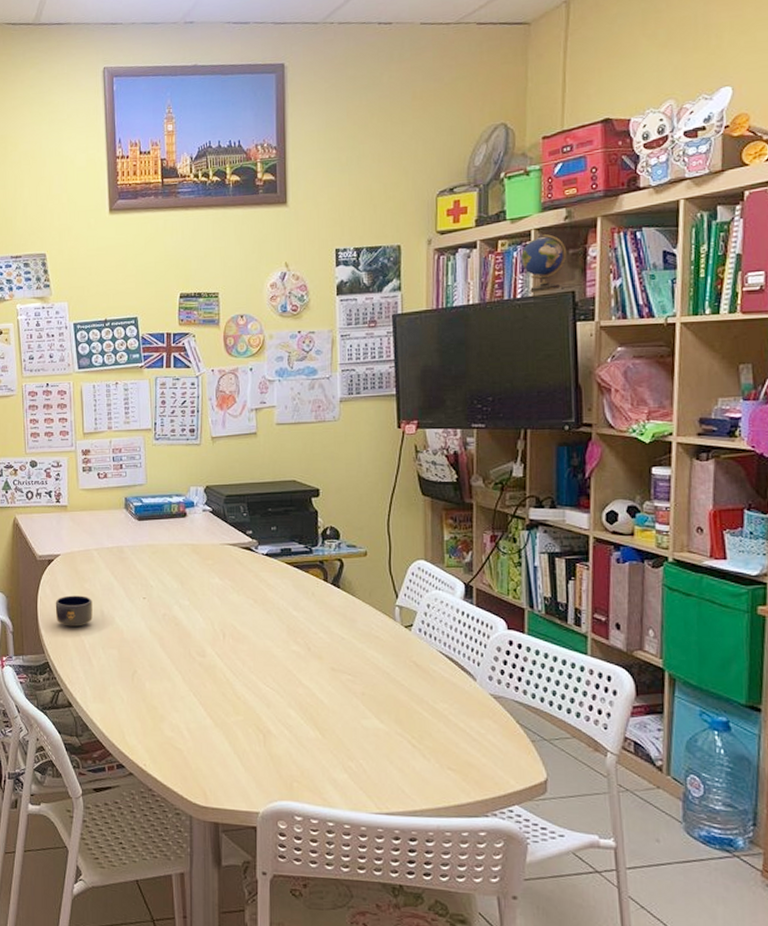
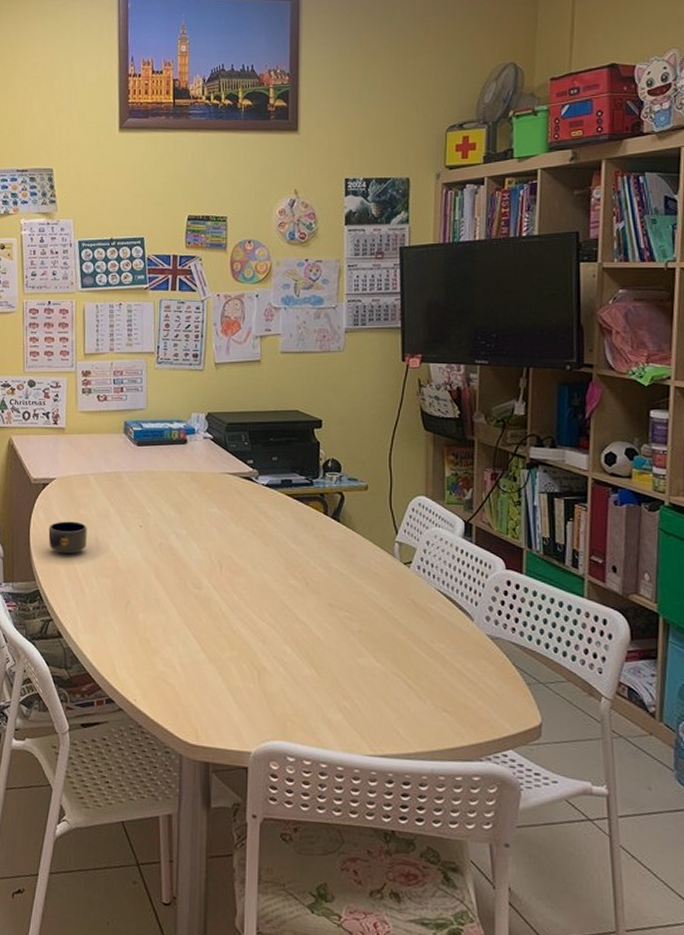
globe: present [520,233,567,293] -> none [526,173,572,231]

